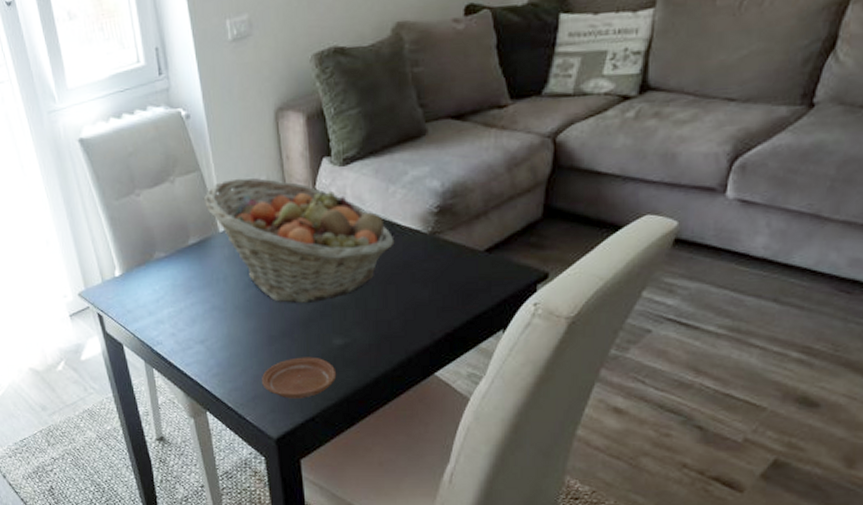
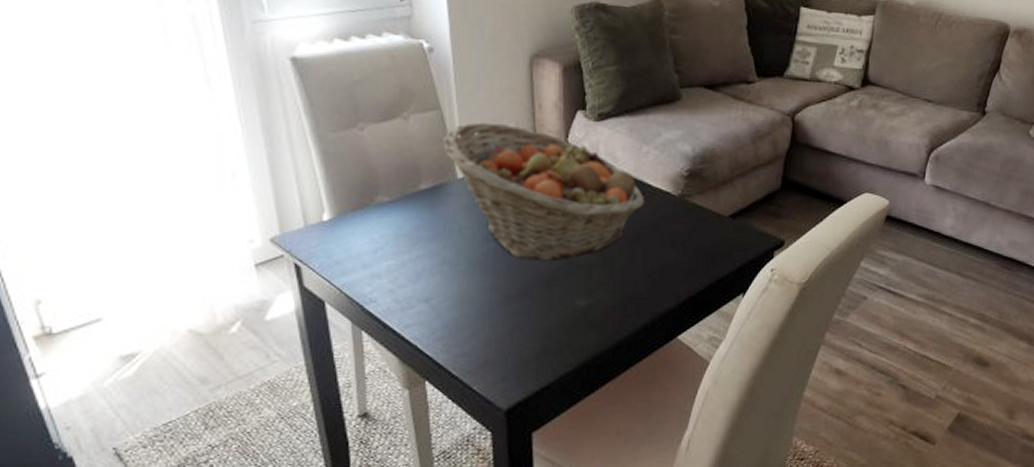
plate: present [262,357,337,399] -> none [494,318,578,365]

